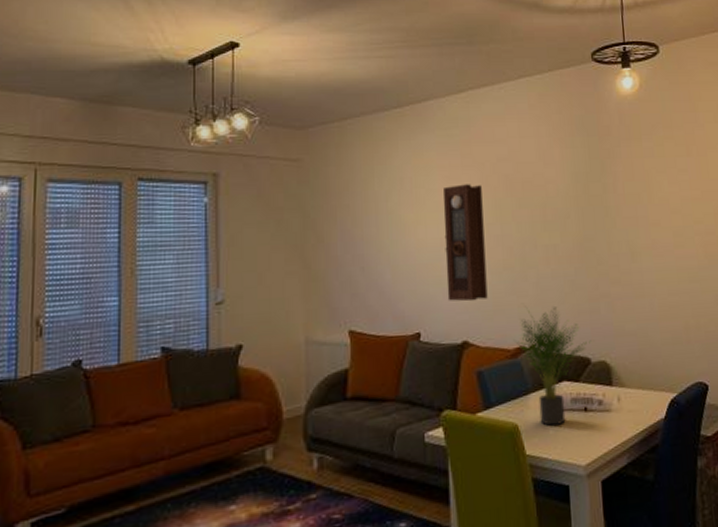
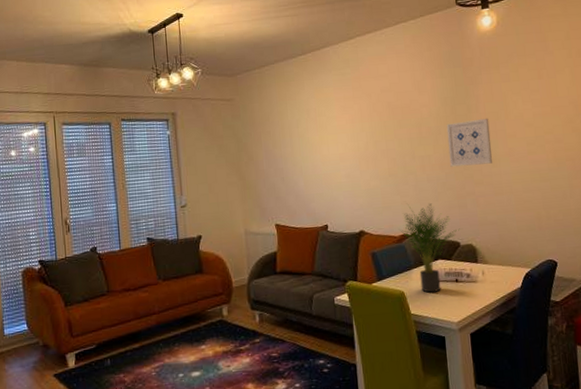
pendulum clock: present [442,184,488,302] -> none [339,111,378,201]
wall art: none [577,200,632,261] -> present [446,118,492,167]

